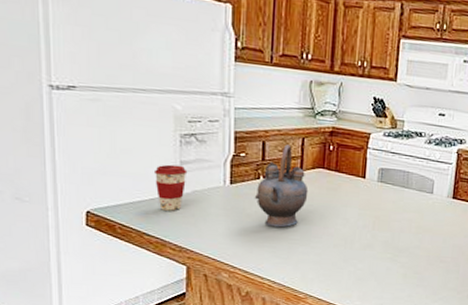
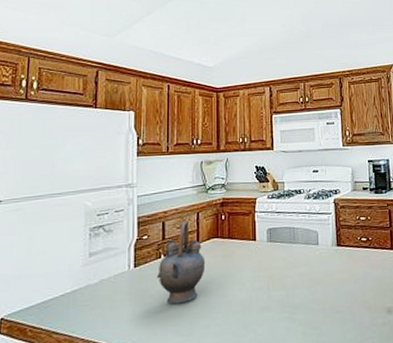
coffee cup: present [153,164,188,211] -> none [64,257,96,305]

